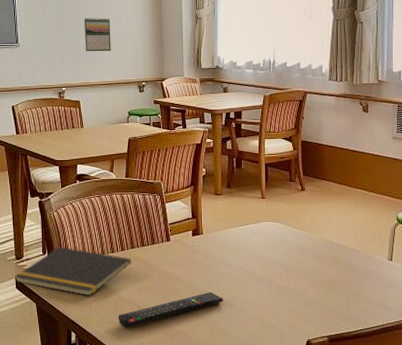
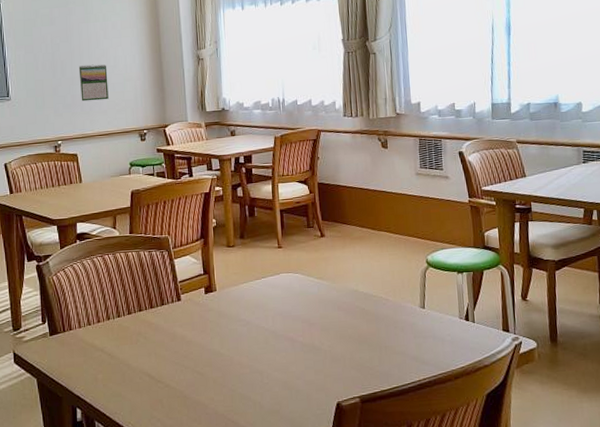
notepad: present [15,246,132,296] -> none [12,313,140,367]
remote control: present [118,292,223,327] -> none [127,354,242,400]

